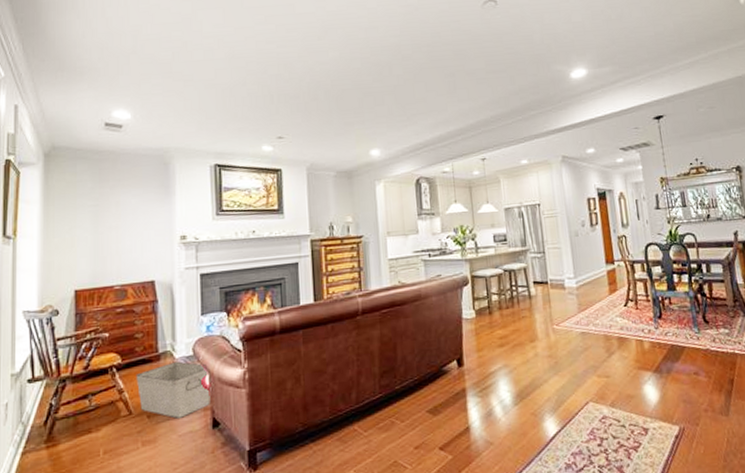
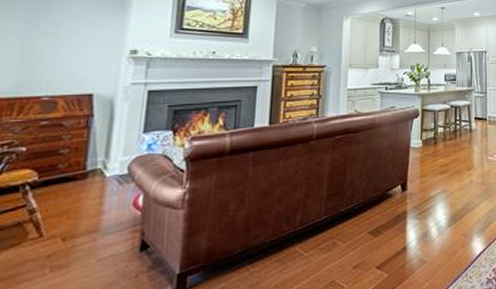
storage bin: present [136,361,212,418] -> none [53,180,145,241]

